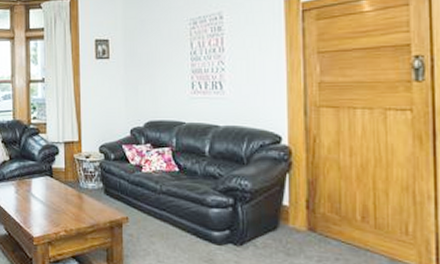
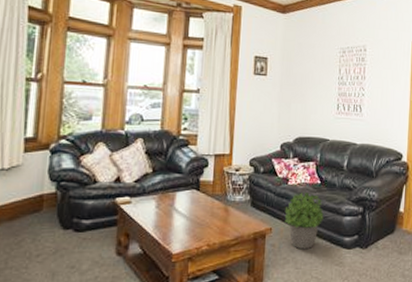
potted plant: none [140,181,186,242] -> present [284,193,324,250]

